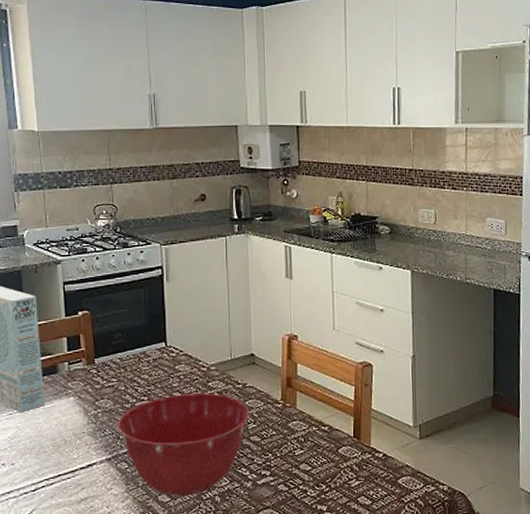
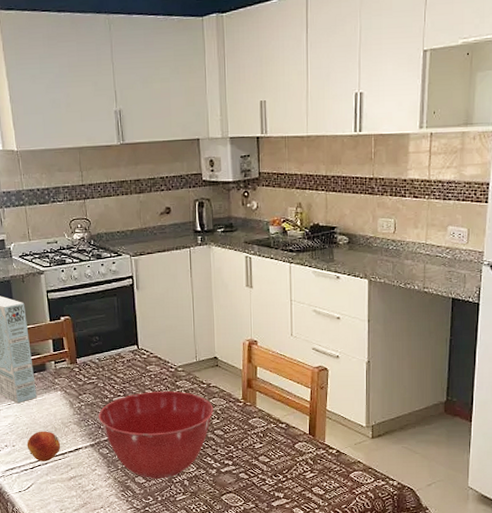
fruit: none [29,444,71,482] -> present [26,431,61,462]

